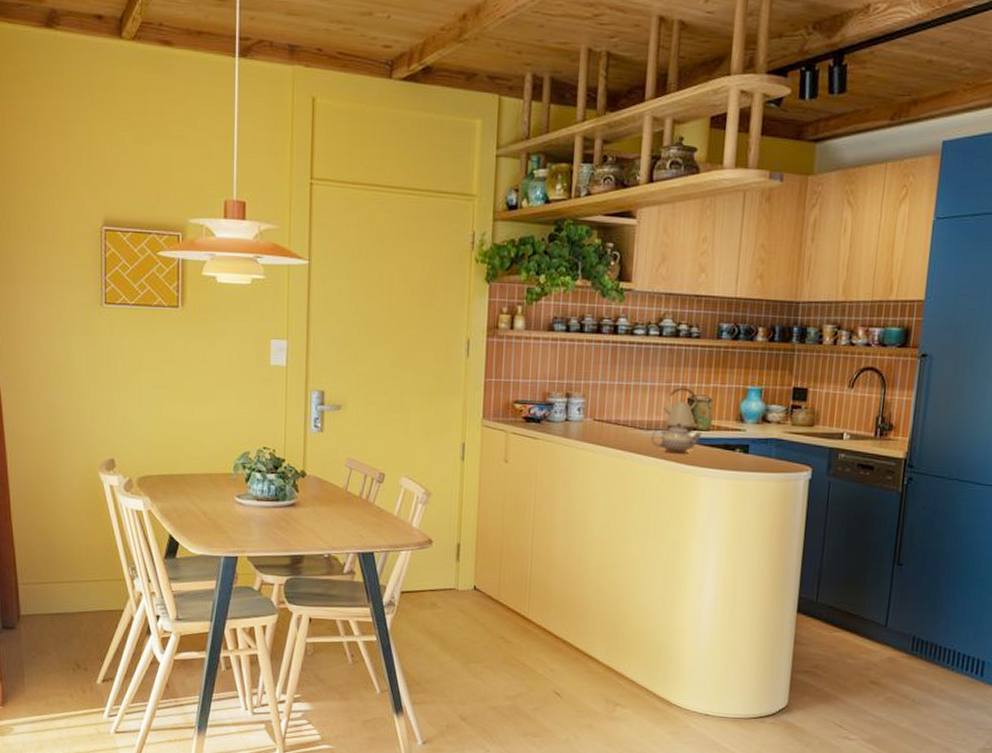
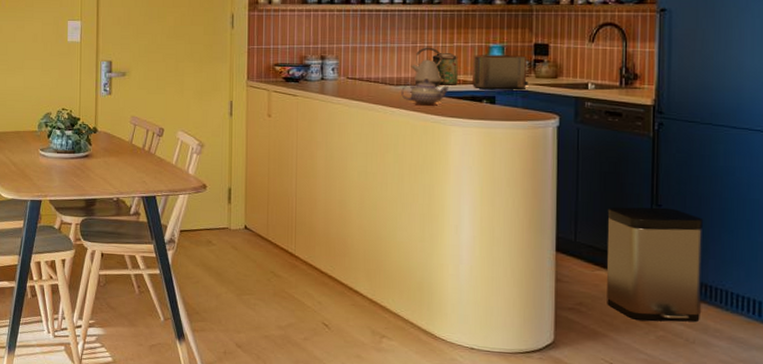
toaster: none [727,398,785,438] -> present [473,55,528,90]
pedal bin: none [841,565,941,683] -> present [607,207,704,322]

